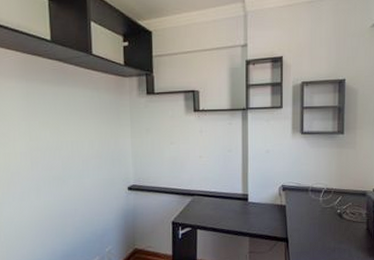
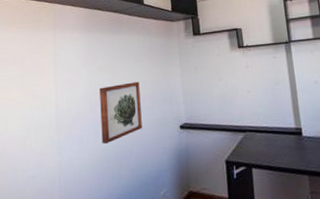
wall art: none [41,140,88,202] -> present [99,81,142,145]

